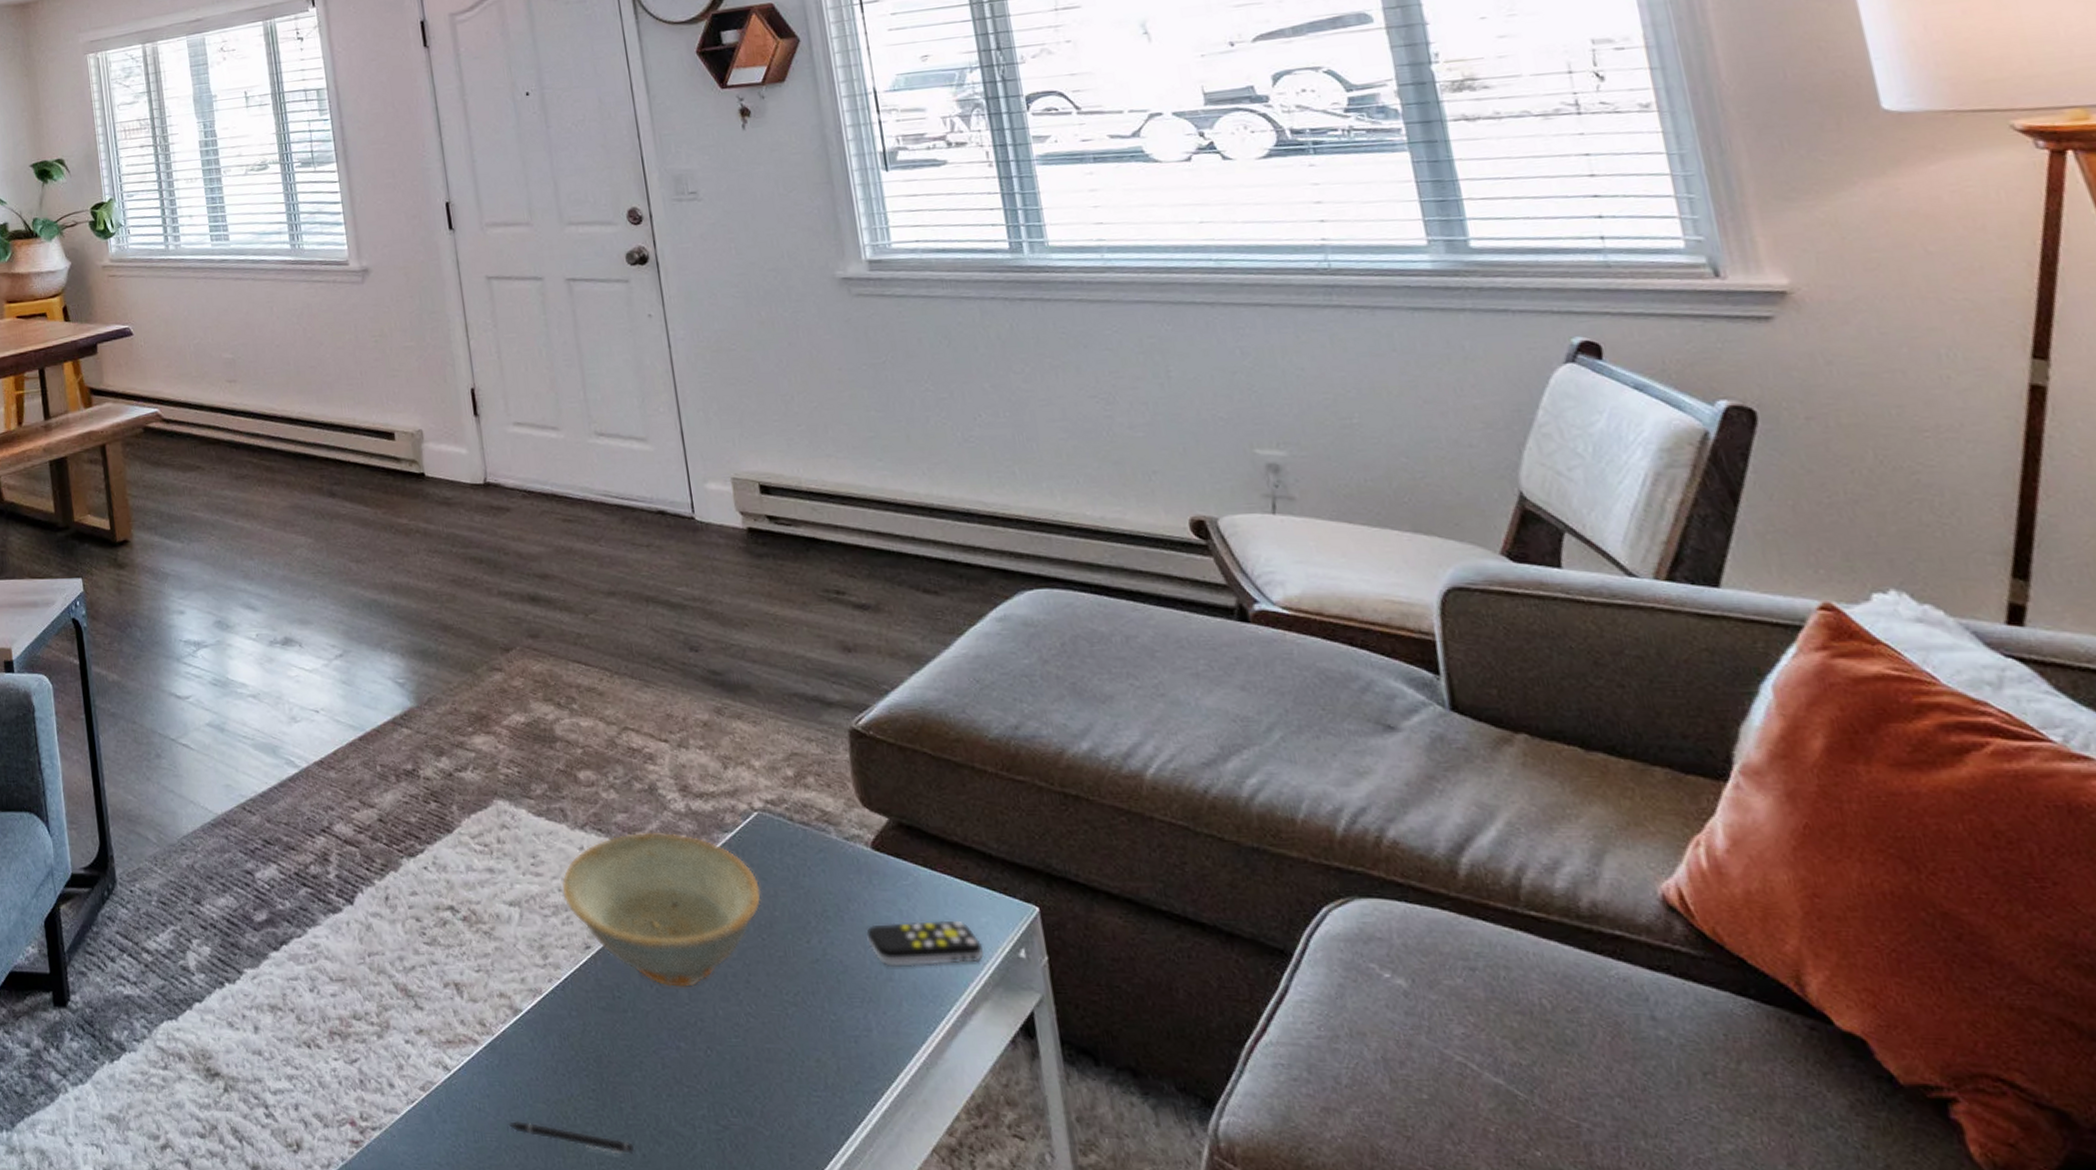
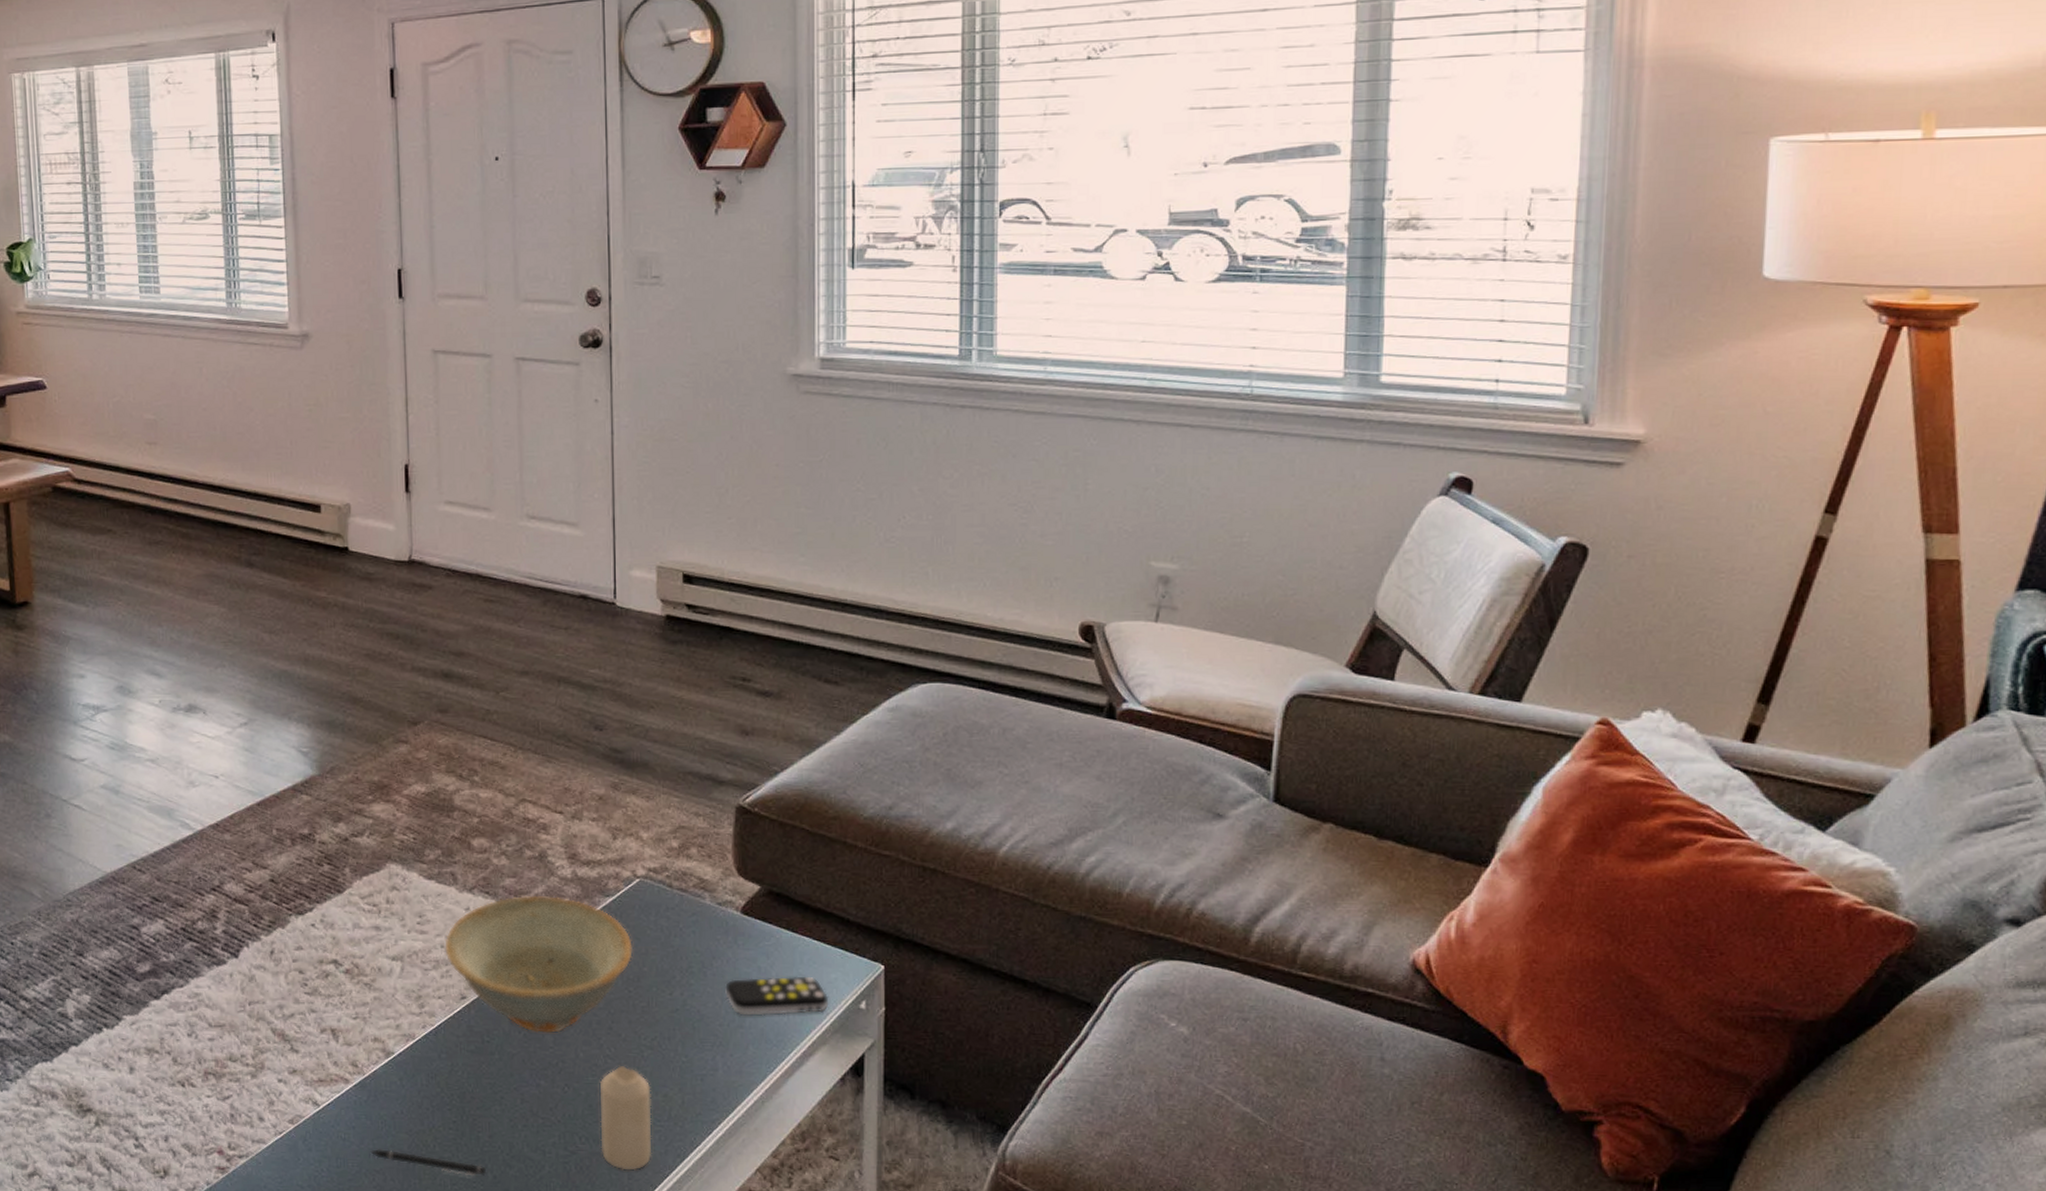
candle: none [744,1025,813,1150] -> present [599,1066,652,1171]

